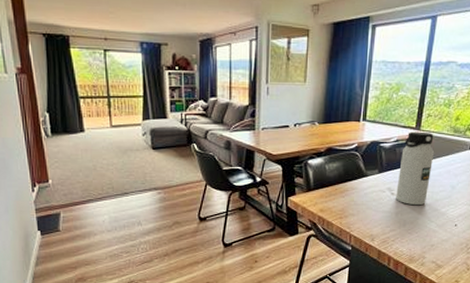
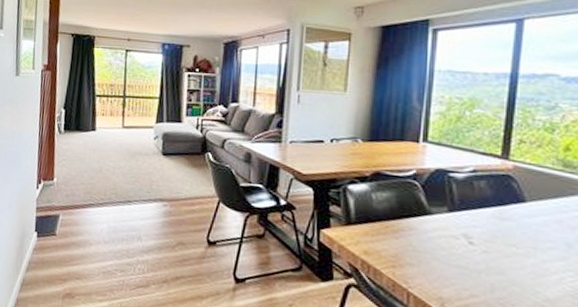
water bottle: present [396,131,435,206] -> none [476,160,534,265]

